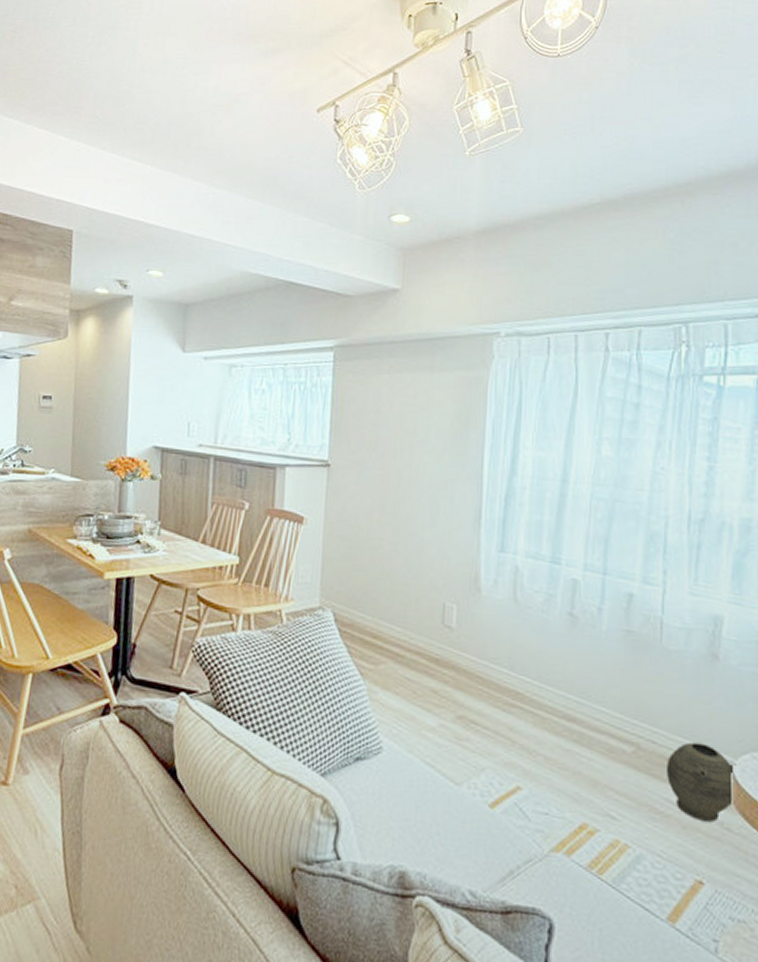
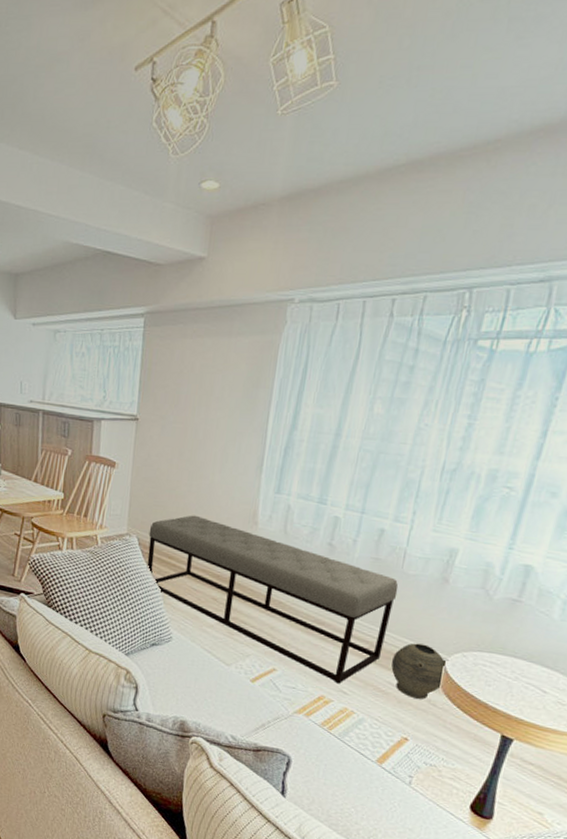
bench: none [345,581,660,805] -> present [146,515,399,684]

